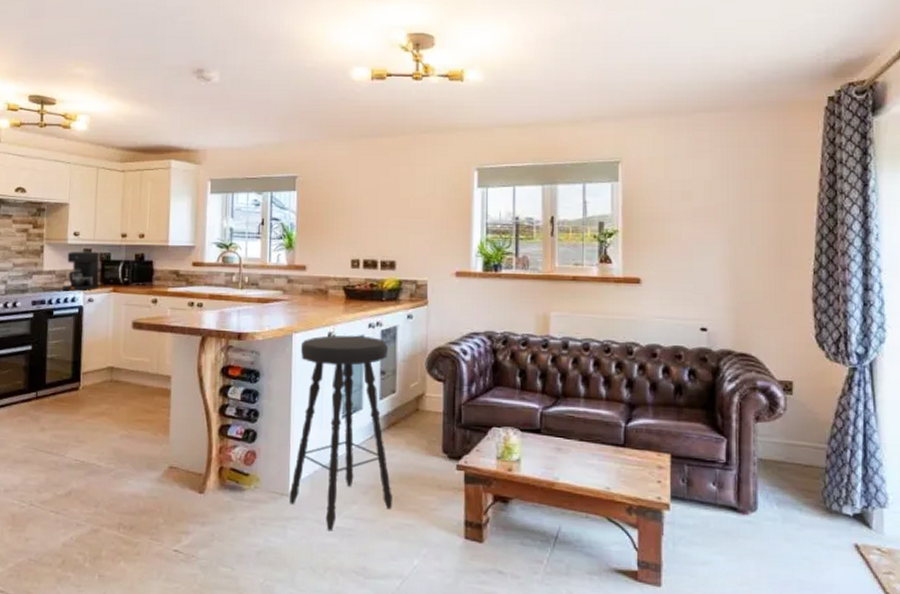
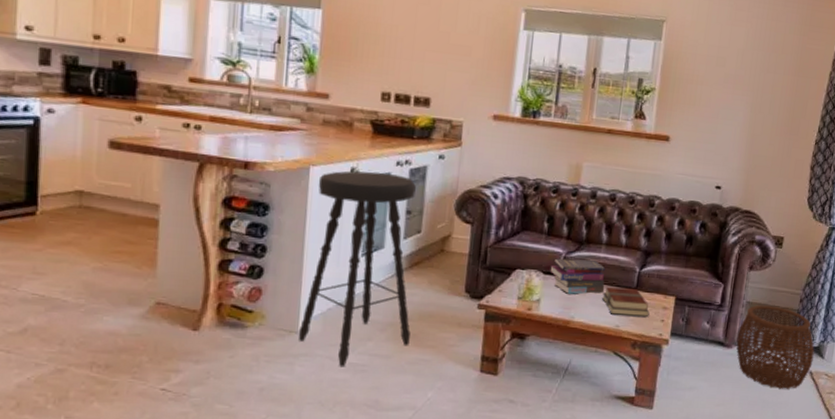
coffee maker: present [62,251,100,292] -> none [9,49,63,100]
books: none [527,414,589,453] -> present [550,258,606,295]
books: none [587,443,643,477] -> present [602,286,650,317]
woven basket: none [752,462,859,567] -> present [735,305,815,389]

